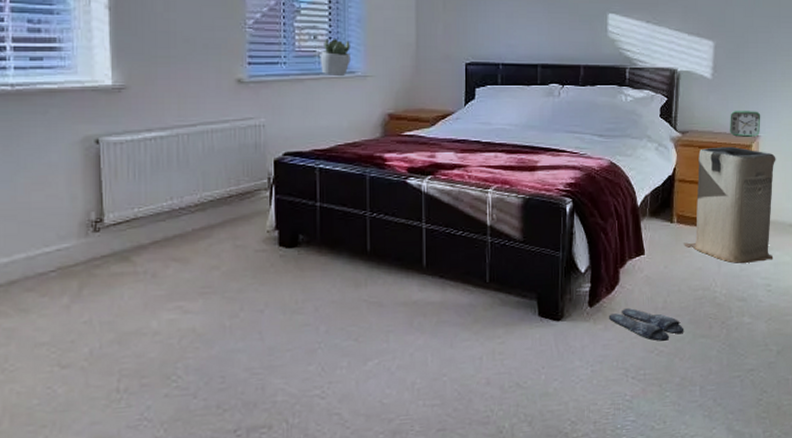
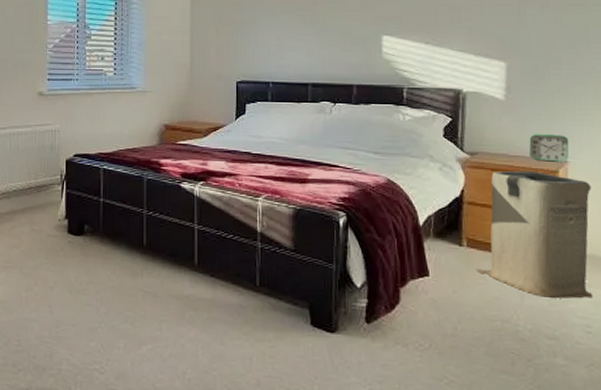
succulent plant: present [319,39,351,77] -> none [106,60,132,92]
slippers: present [608,308,684,341] -> none [388,330,480,370]

